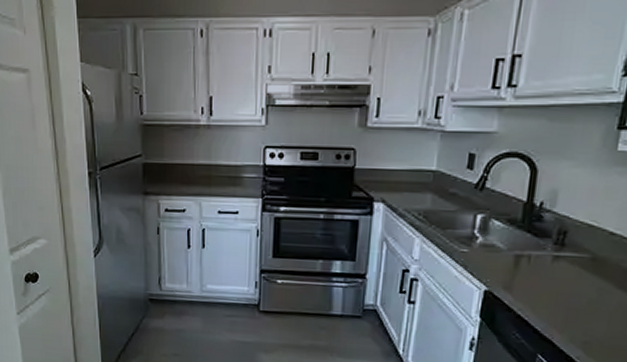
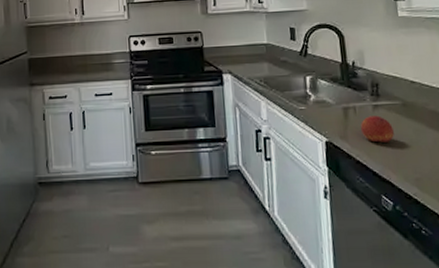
fruit: none [531,267,572,301] -> present [361,115,394,144]

